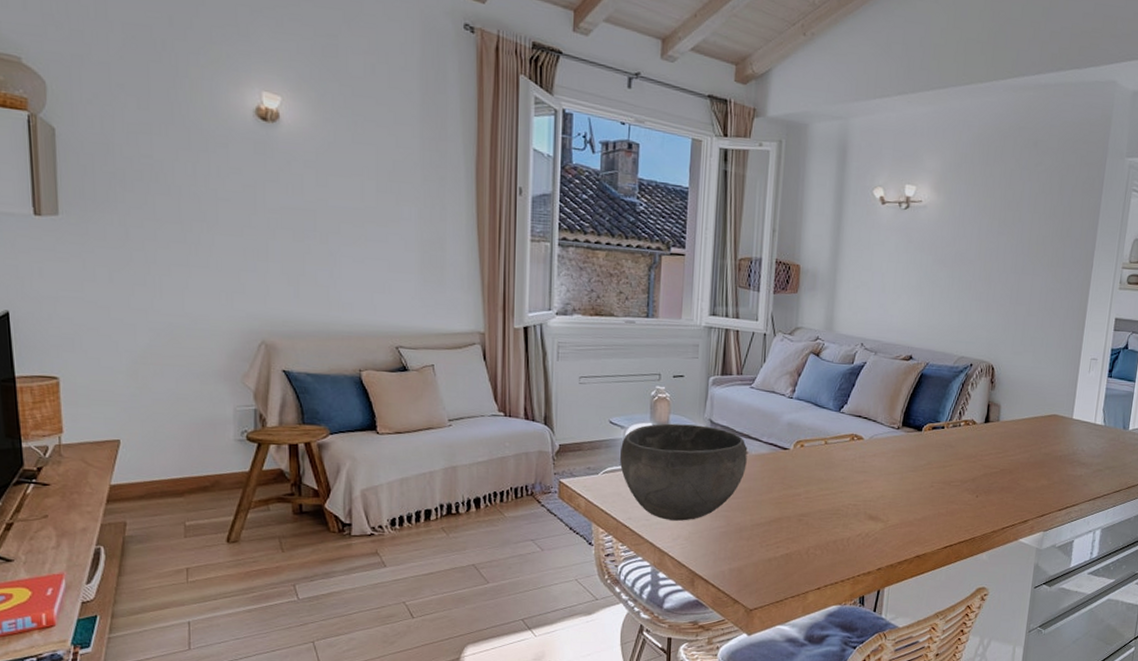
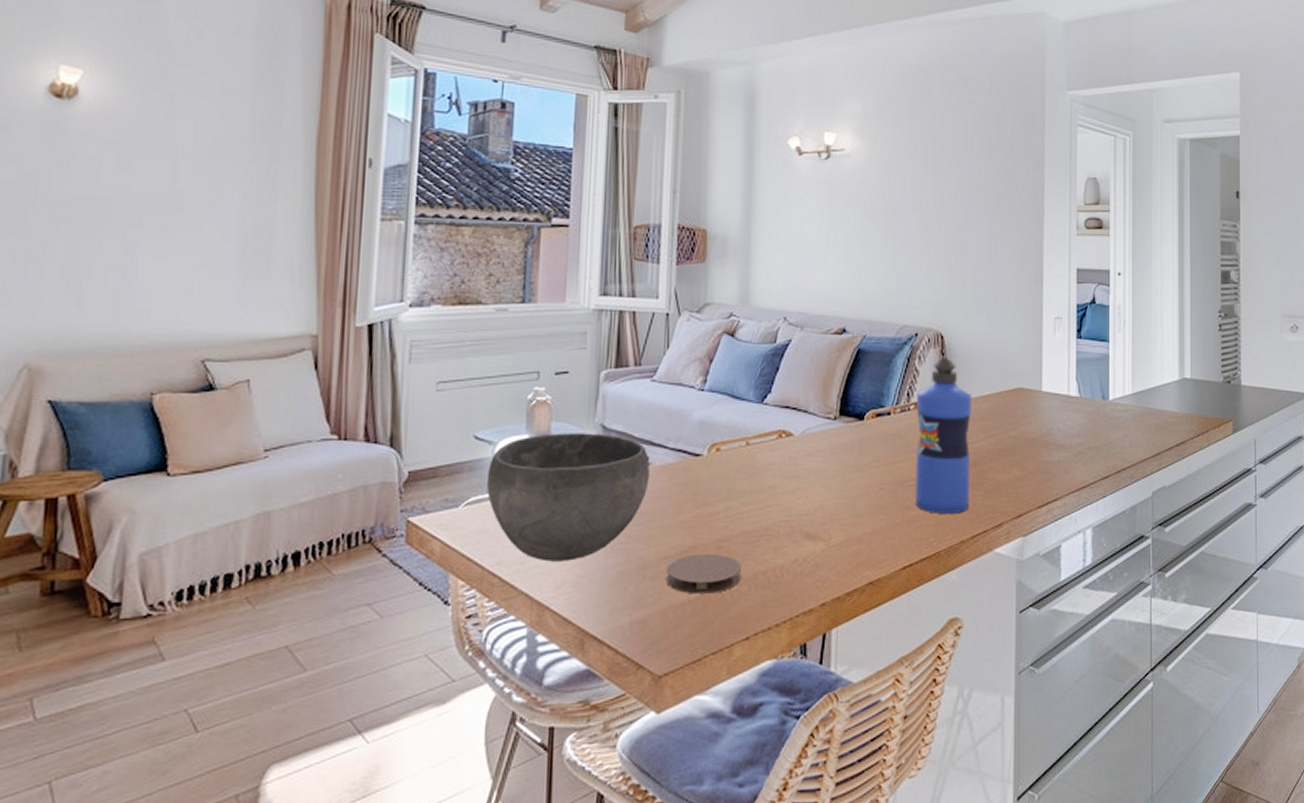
coaster: none [758,523,817,554] -> present [666,553,742,594]
water bottle: none [958,385,1013,510] -> present [915,358,972,514]

